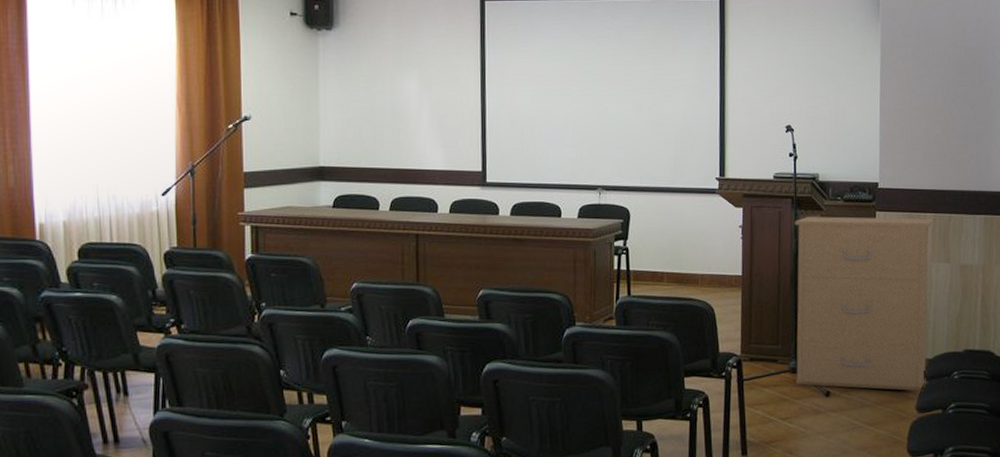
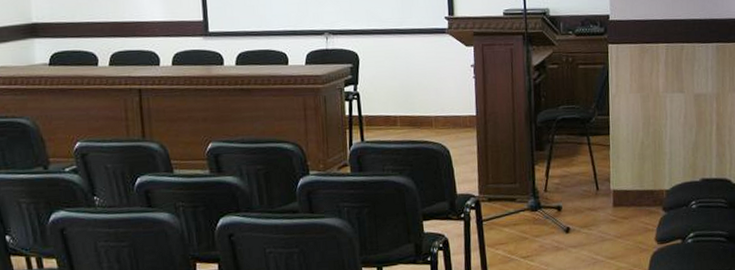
filing cabinet: present [794,216,933,391] -> none [526,49,665,223]

